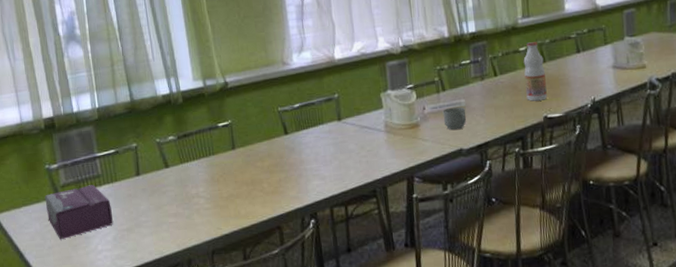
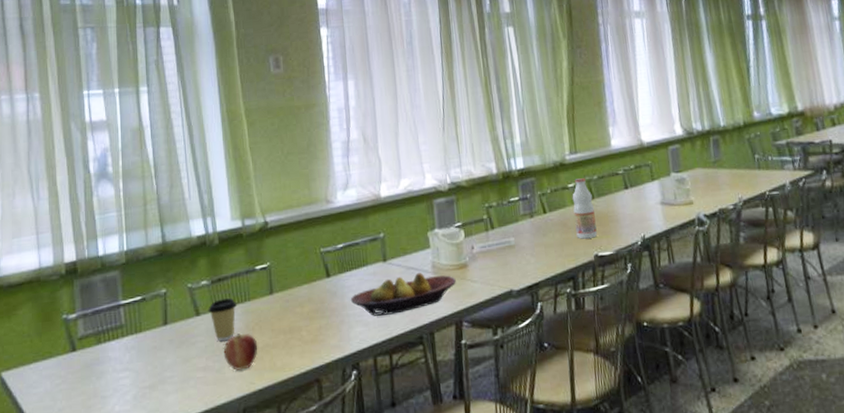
tissue box: present [44,185,114,240] -> none [59,336,135,401]
coffee cup: none [176,152,202,191] -> present [208,298,236,342]
apple: none [191,184,223,218] -> present [223,333,258,371]
fruit bowl: none [307,131,408,171] -> present [350,273,456,316]
mug: present [442,106,467,130] -> none [491,245,516,271]

